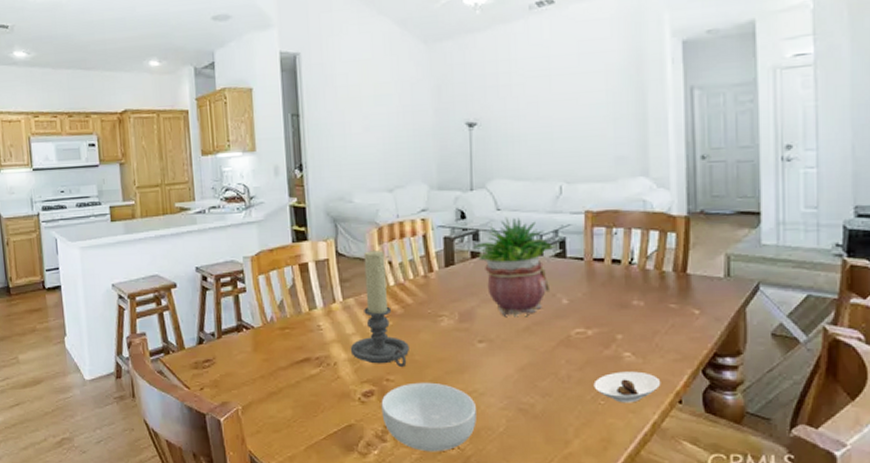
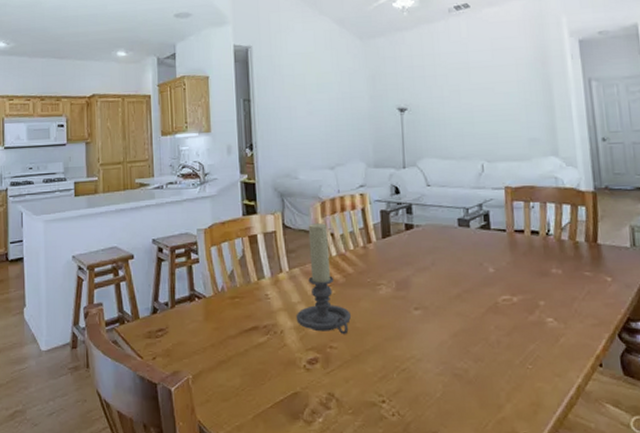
cereal bowl: present [381,382,477,452] -> none [325,349,415,419]
potted plant: present [473,216,558,317] -> none [407,192,482,286]
saucer: present [593,371,661,403] -> none [521,336,582,367]

